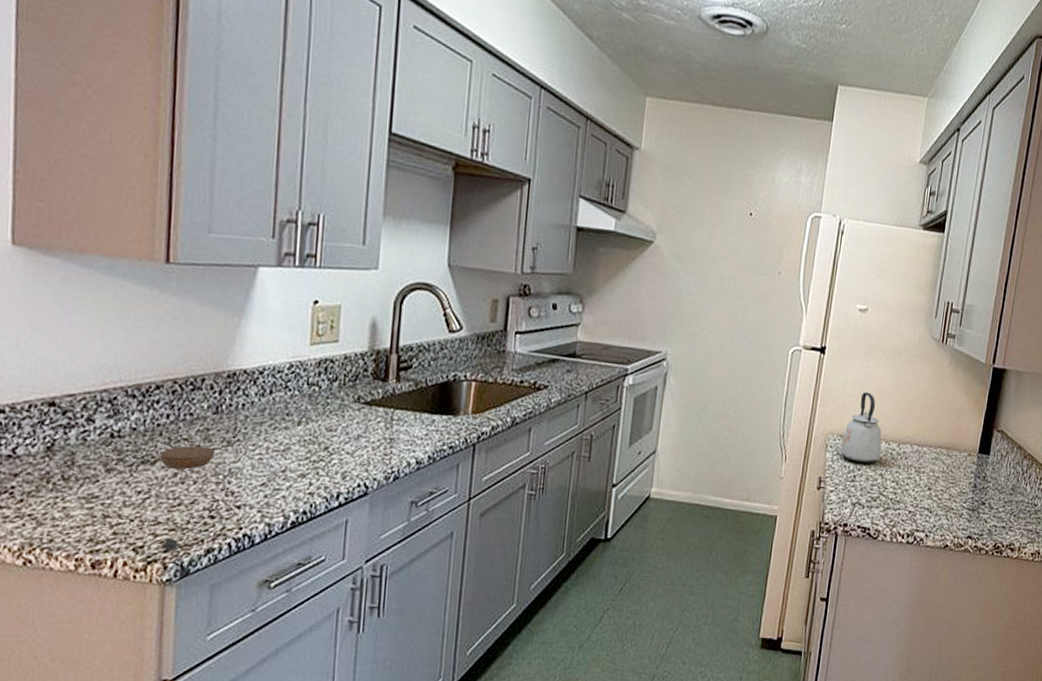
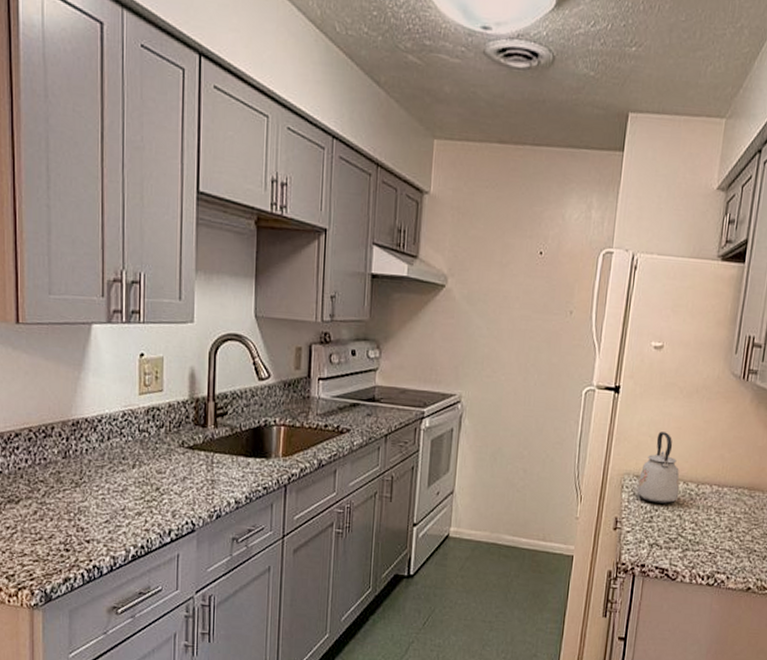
jar: present [159,445,214,552] -> none [22,487,65,580]

